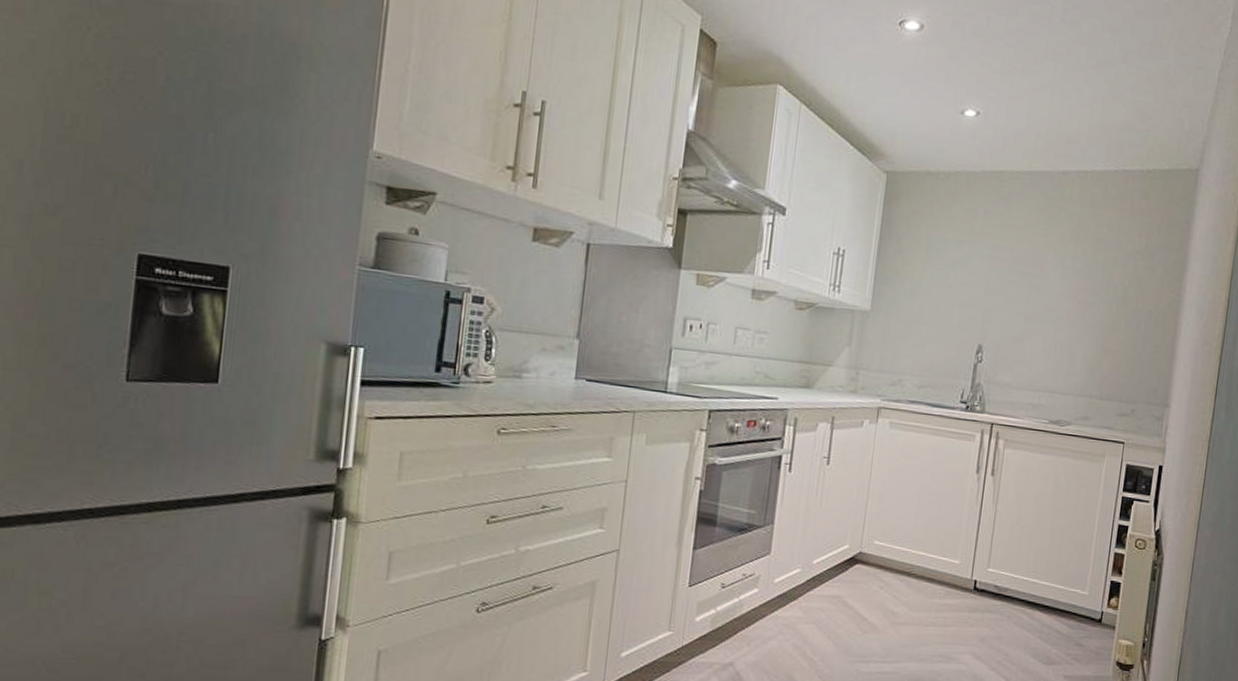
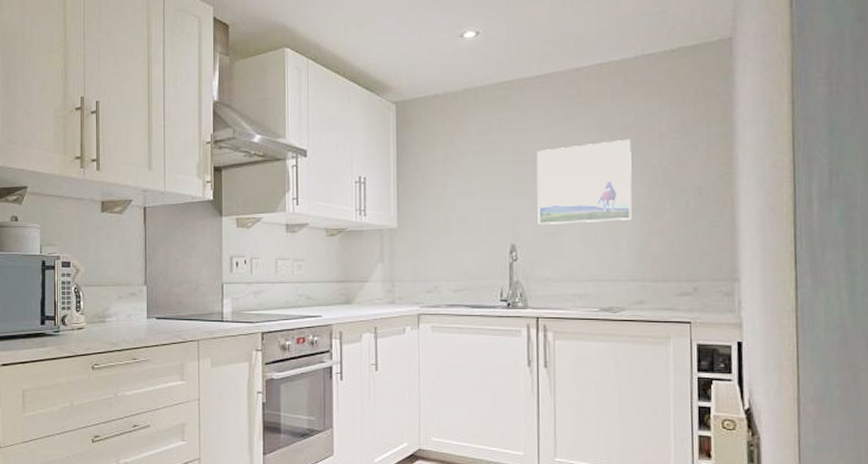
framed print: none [1006,250,1100,335] -> present [536,139,633,225]

